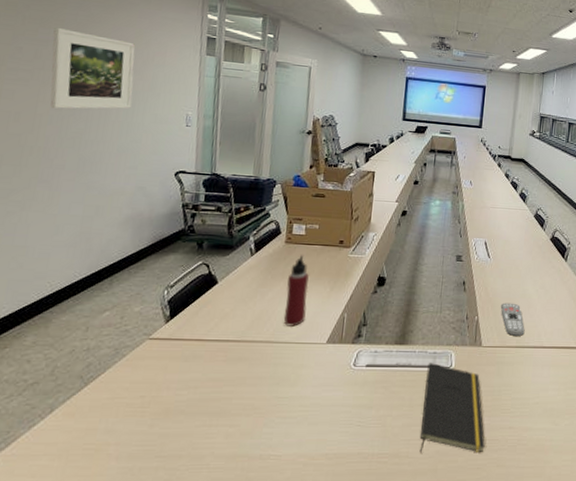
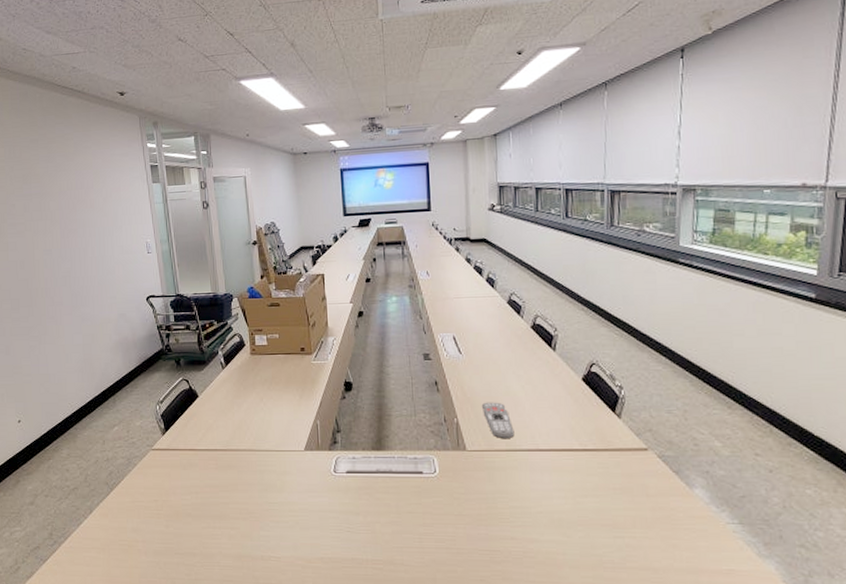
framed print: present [50,27,136,110] -> none [34,181,102,253]
water bottle: present [283,255,309,327] -> none [259,365,281,435]
notepad: present [419,363,485,453] -> none [409,469,486,563]

